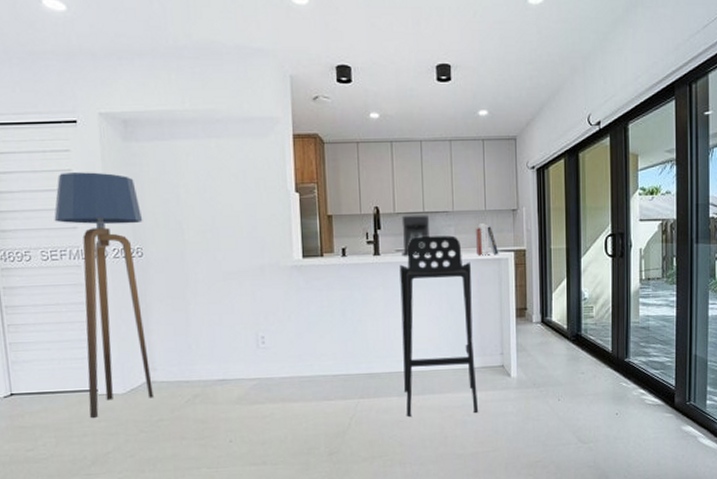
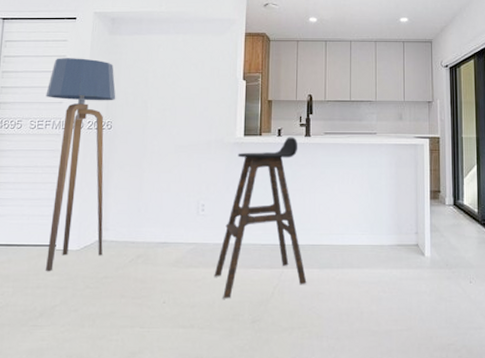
bar stool: none [283,256,386,434] -> present [214,137,307,299]
bar stool: present [399,235,479,417] -> none [325,122,394,289]
coffee maker: present [401,214,431,257] -> none [329,103,356,140]
books: present [475,222,499,256] -> none [394,111,416,141]

